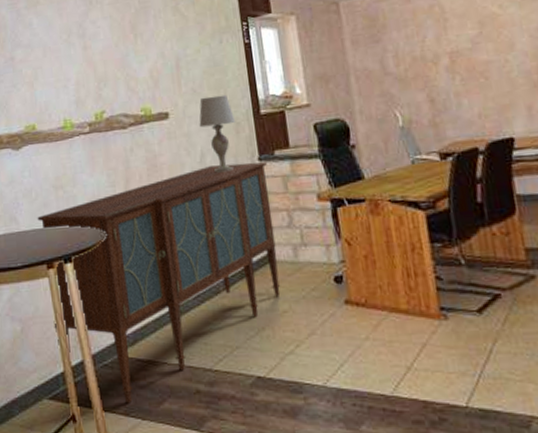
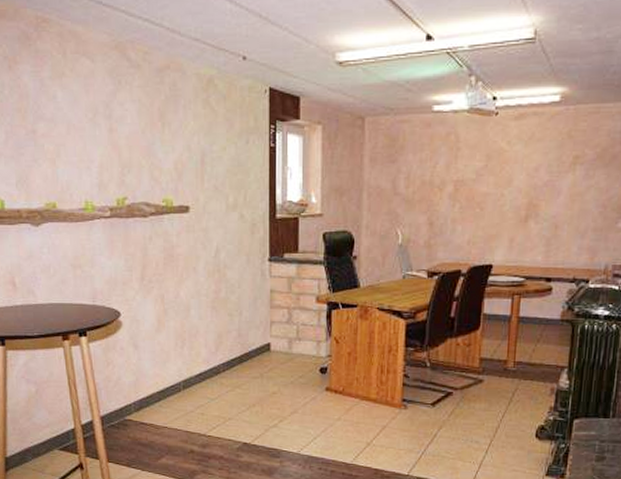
sideboard: present [37,162,281,404] -> none [54,262,276,457]
table lamp: present [199,94,236,173] -> none [217,195,253,268]

